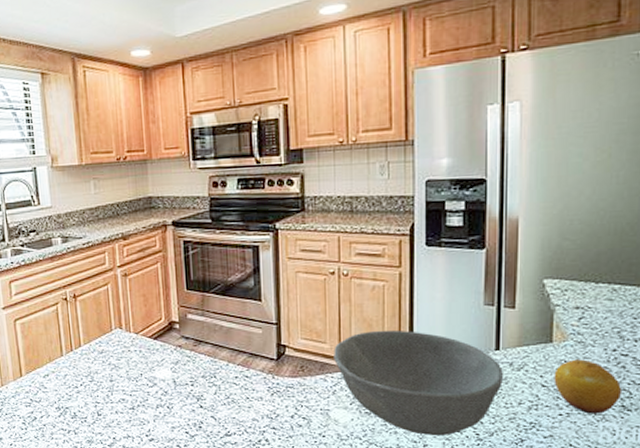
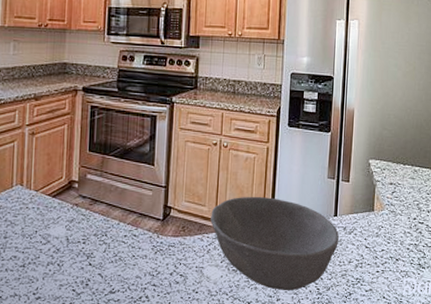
fruit: present [554,359,623,414] -> none [374,225,419,271]

